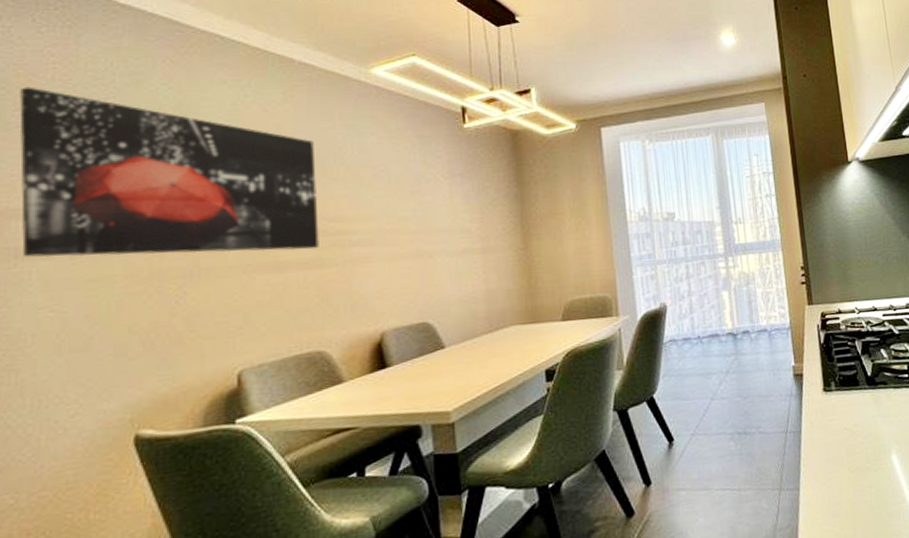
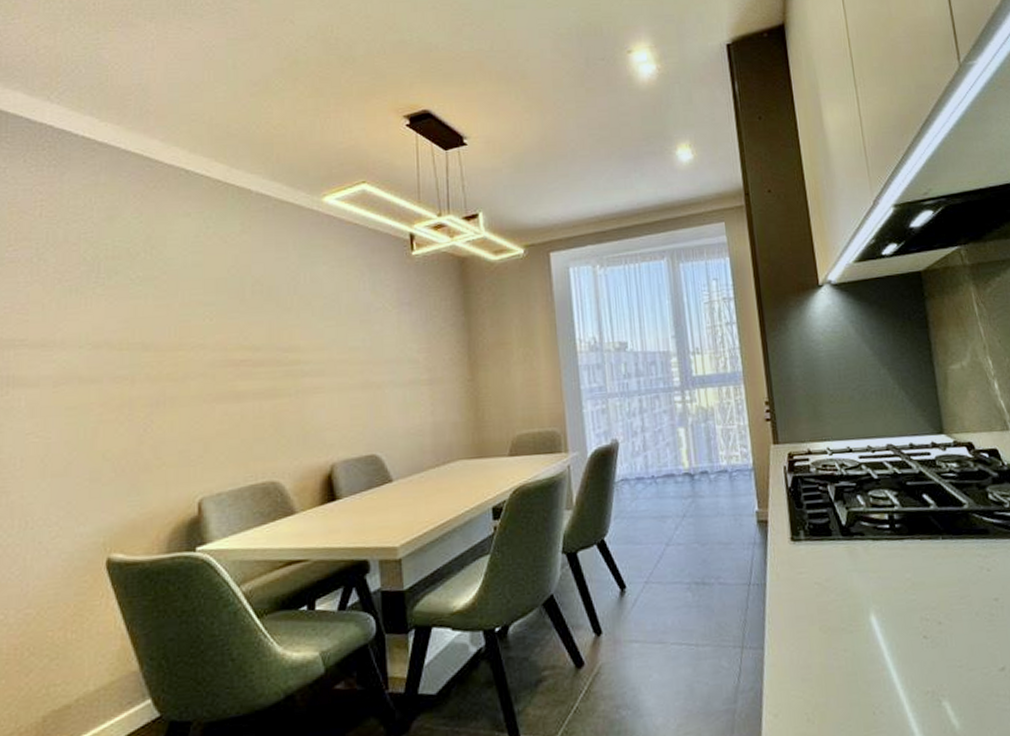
wall art: present [19,86,319,258] -> none [12,223,274,386]

